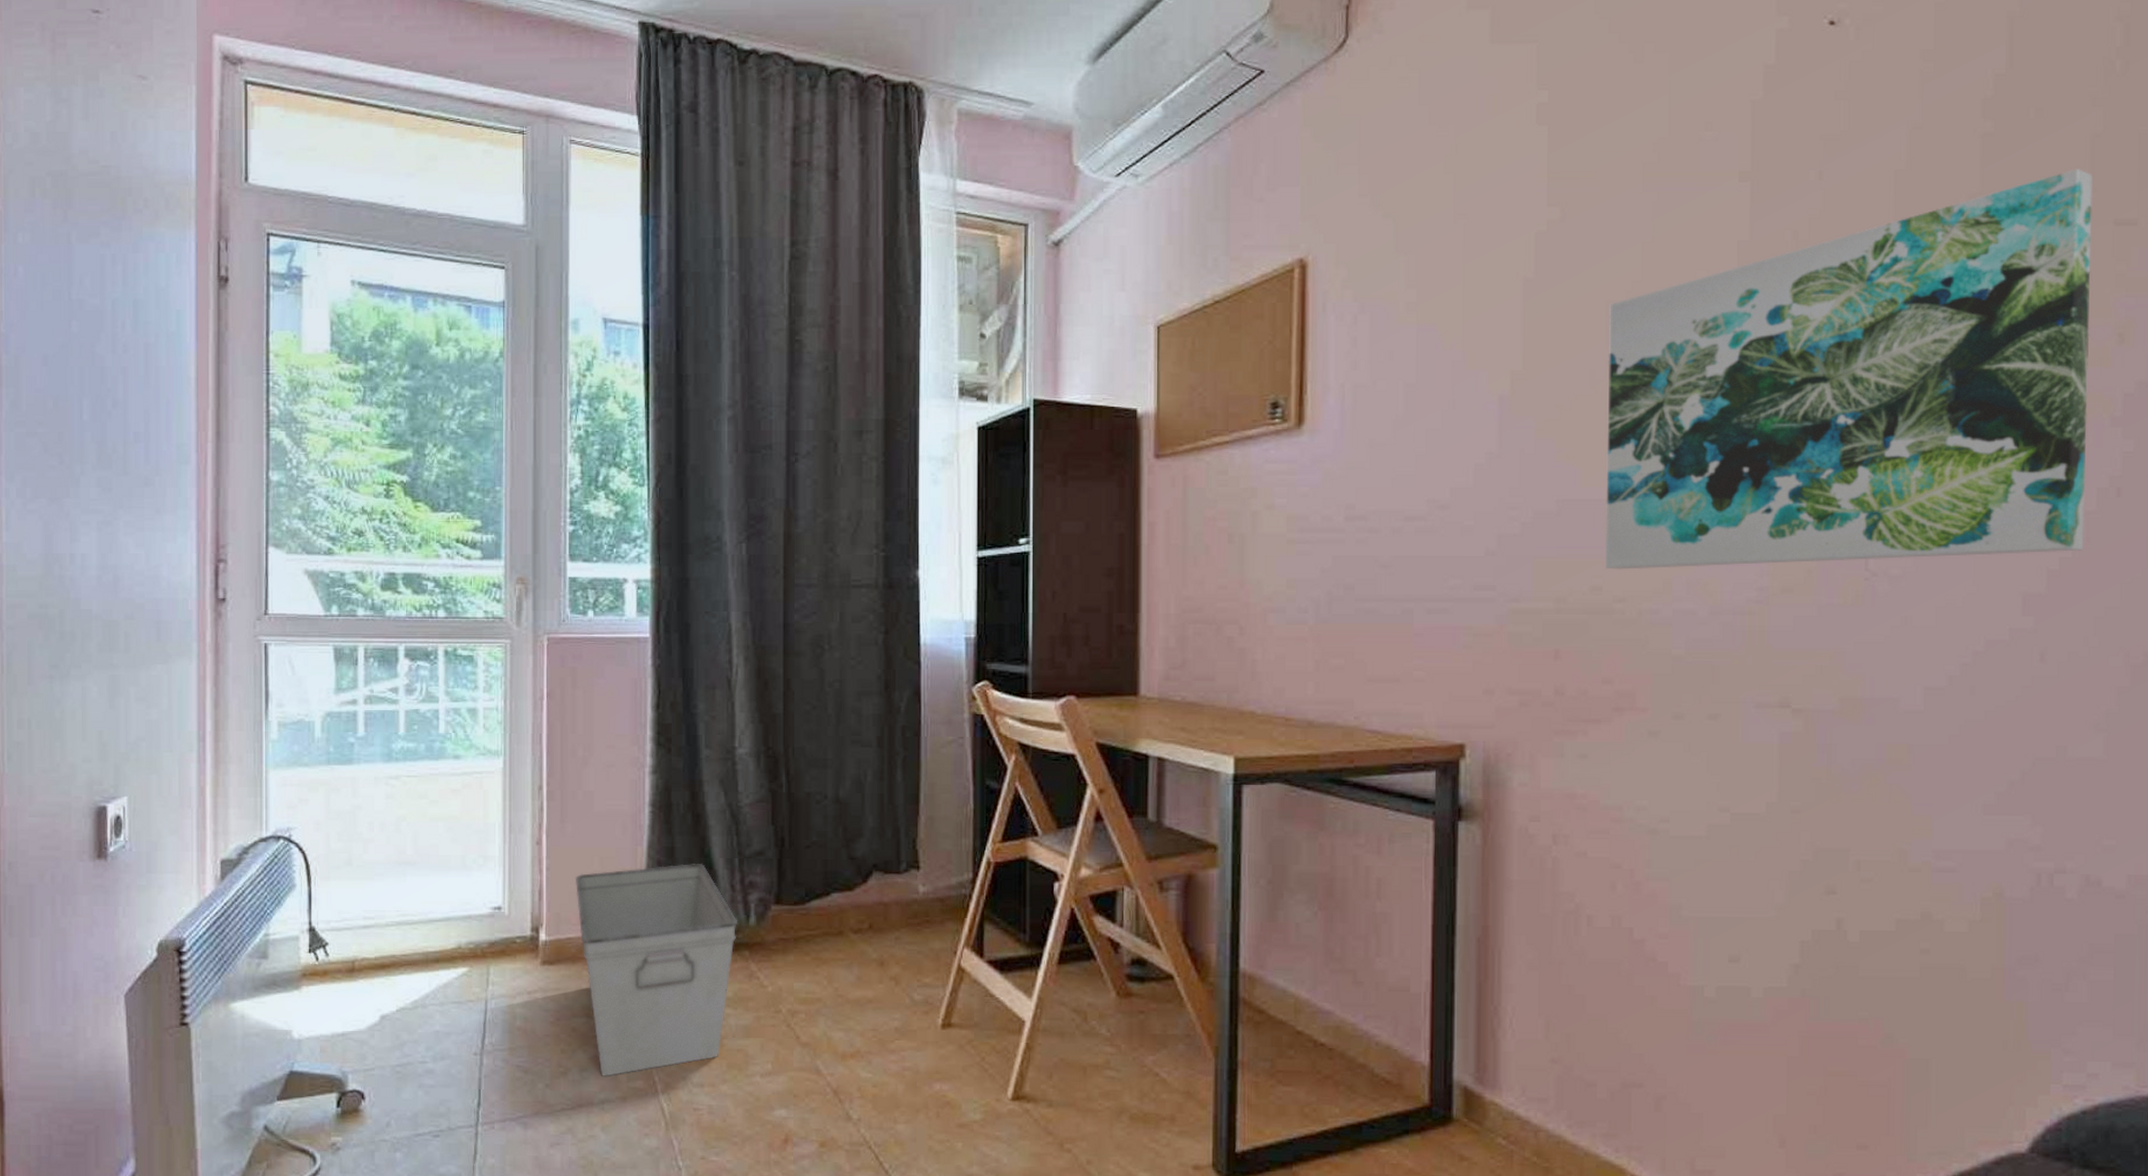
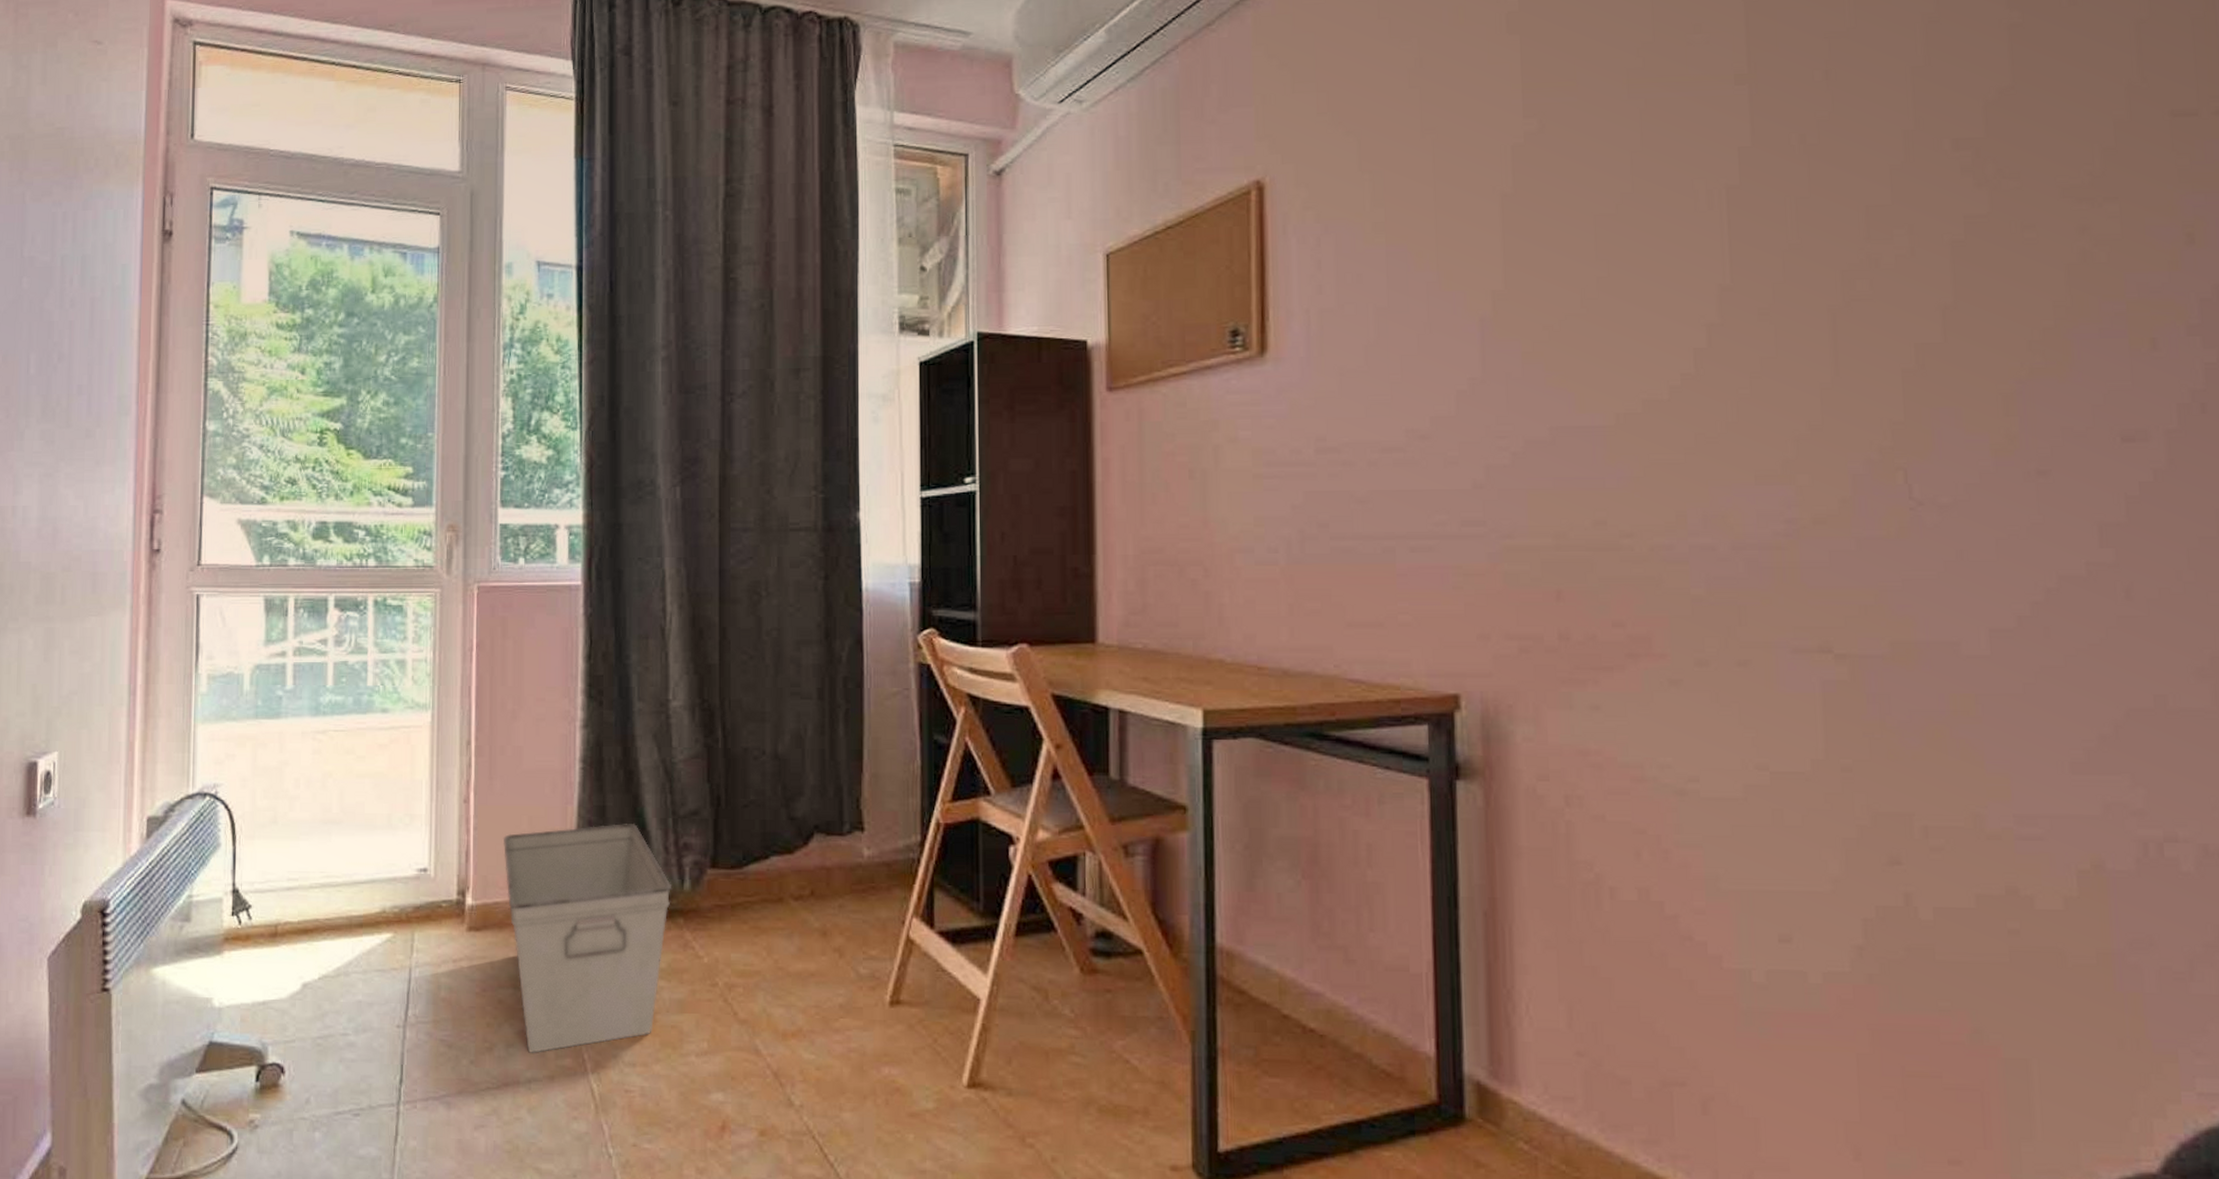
wall art: present [1604,169,2093,570] -> none [1598,58,2167,502]

